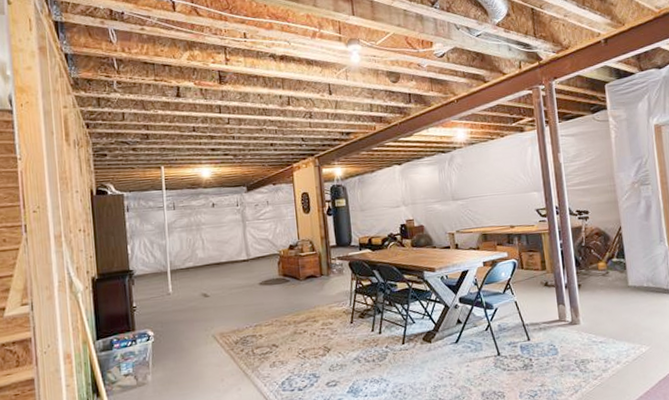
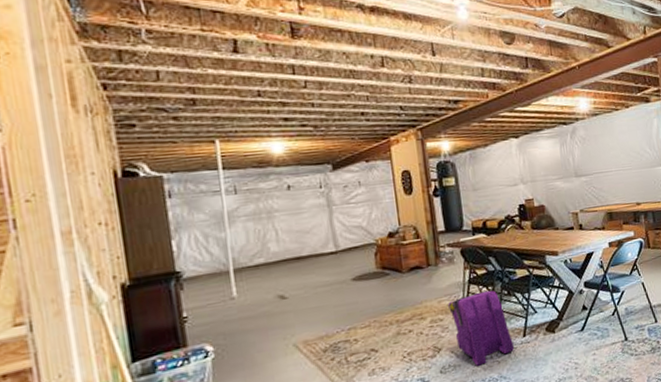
backpack: none [337,300,395,367] -> present [448,290,515,366]

